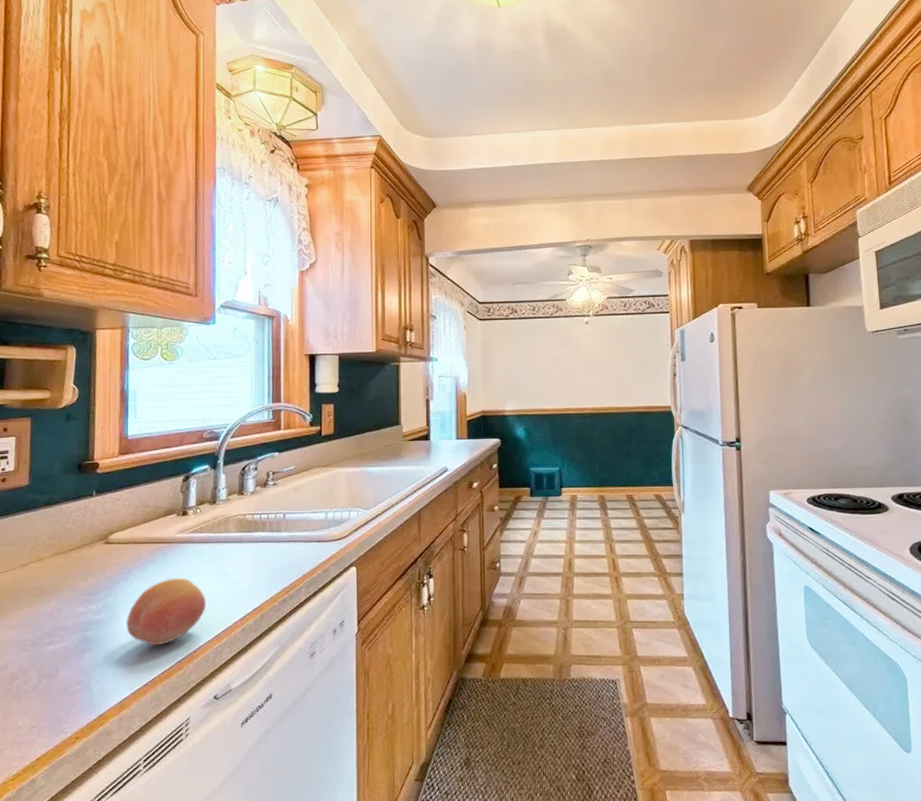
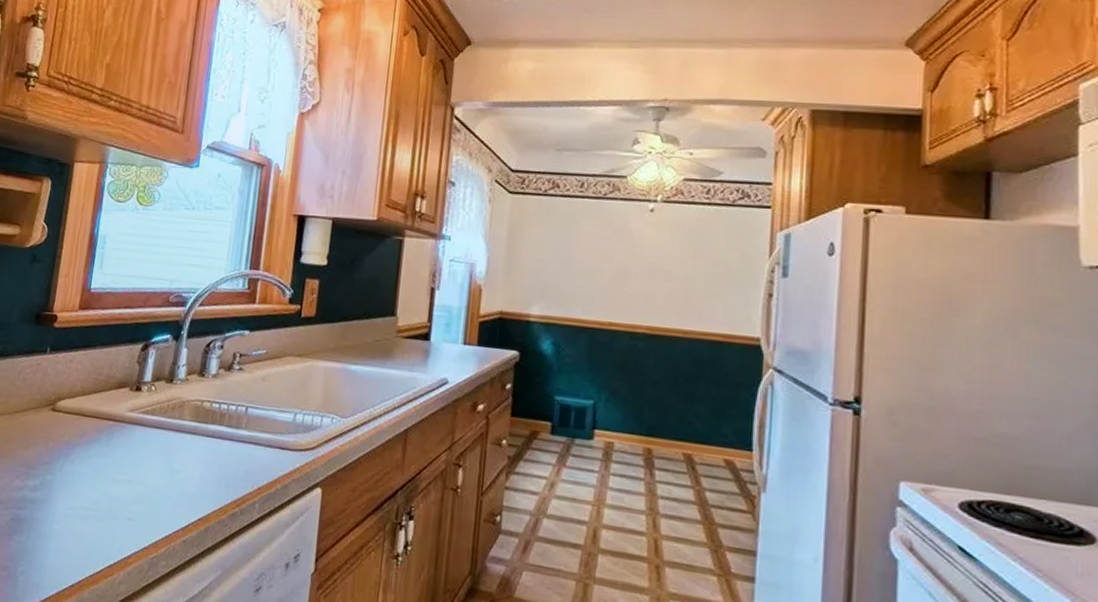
fruit: present [126,577,207,646] -> none [60,463,149,542]

